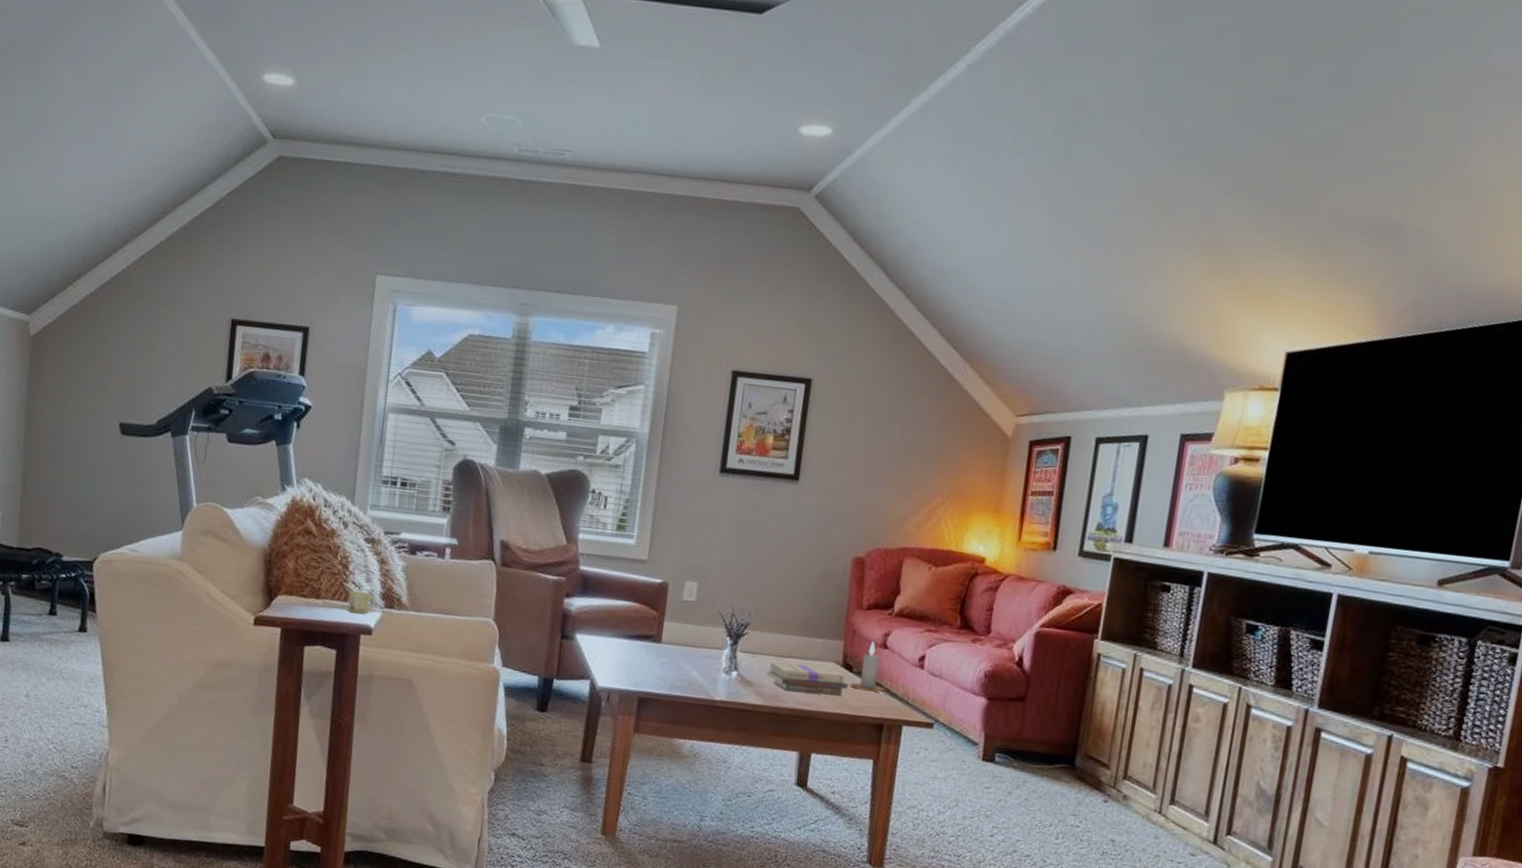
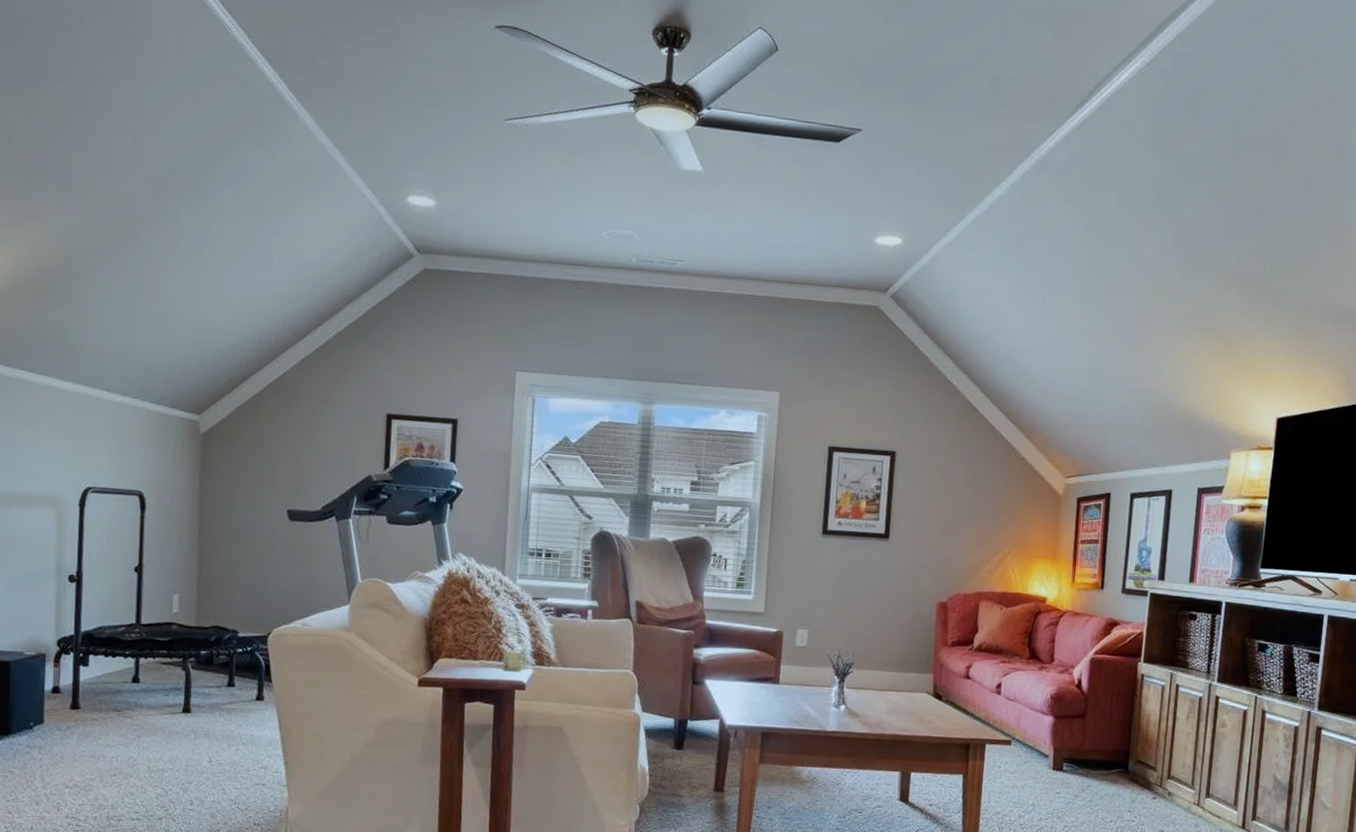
books: present [767,662,849,696] -> none [870,695,939,722]
candle: present [850,641,886,693] -> none [940,674,970,717]

